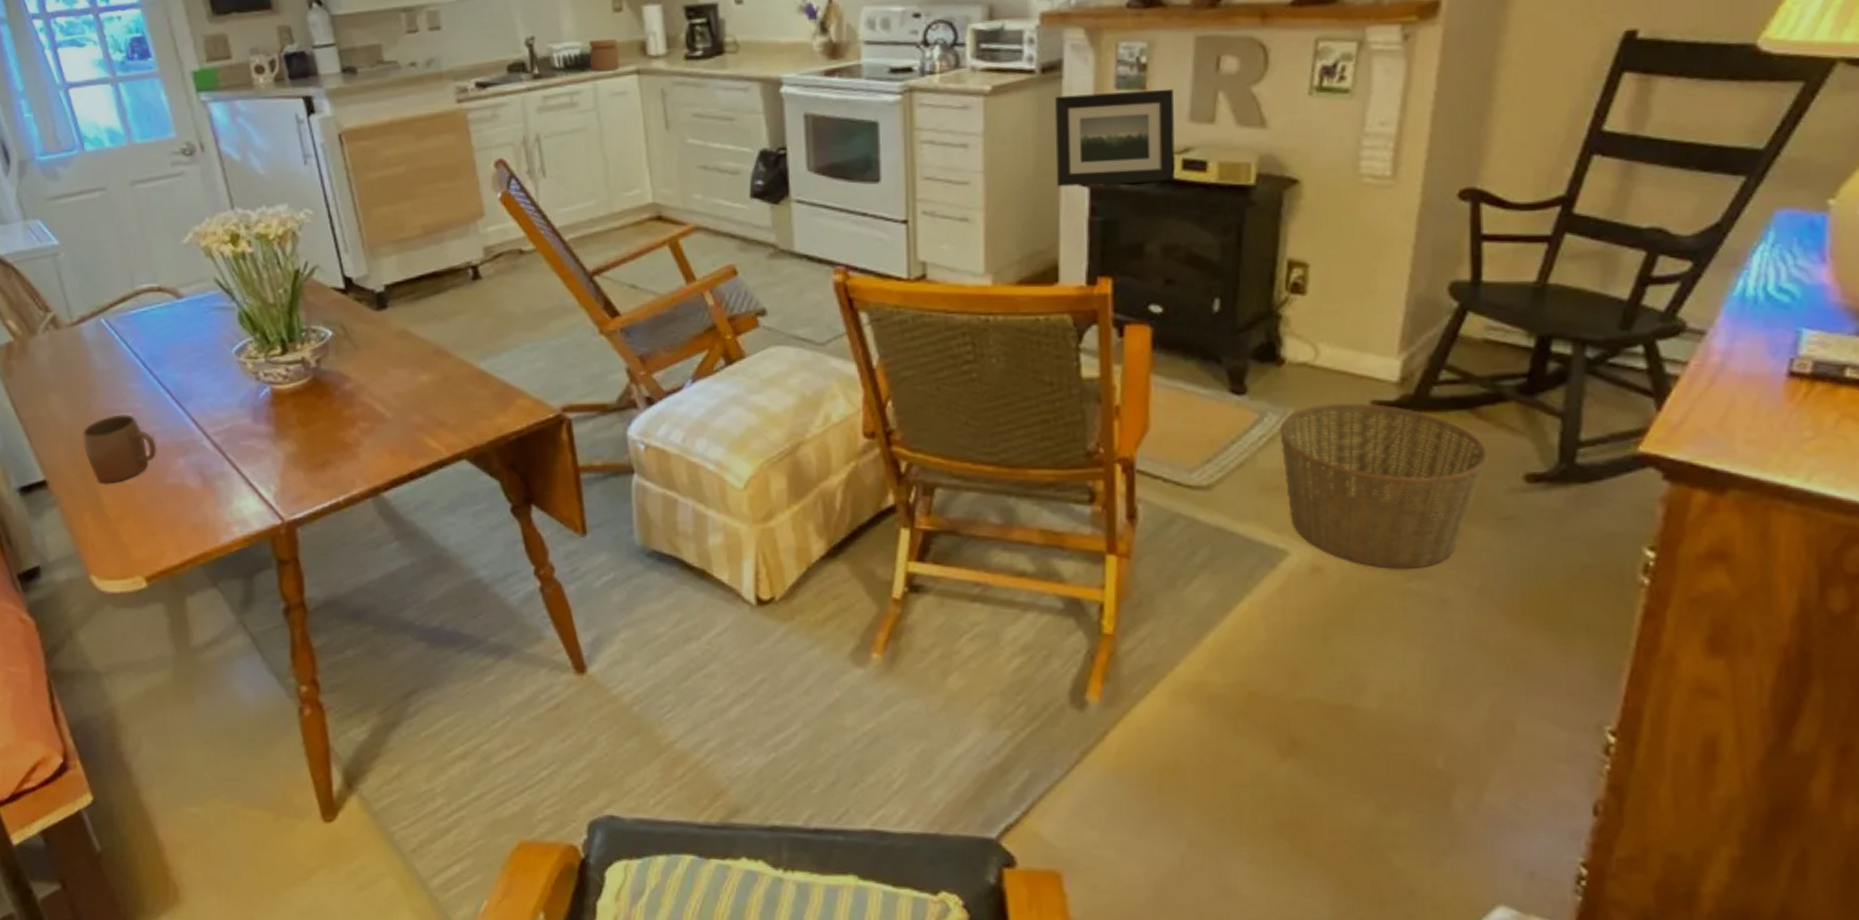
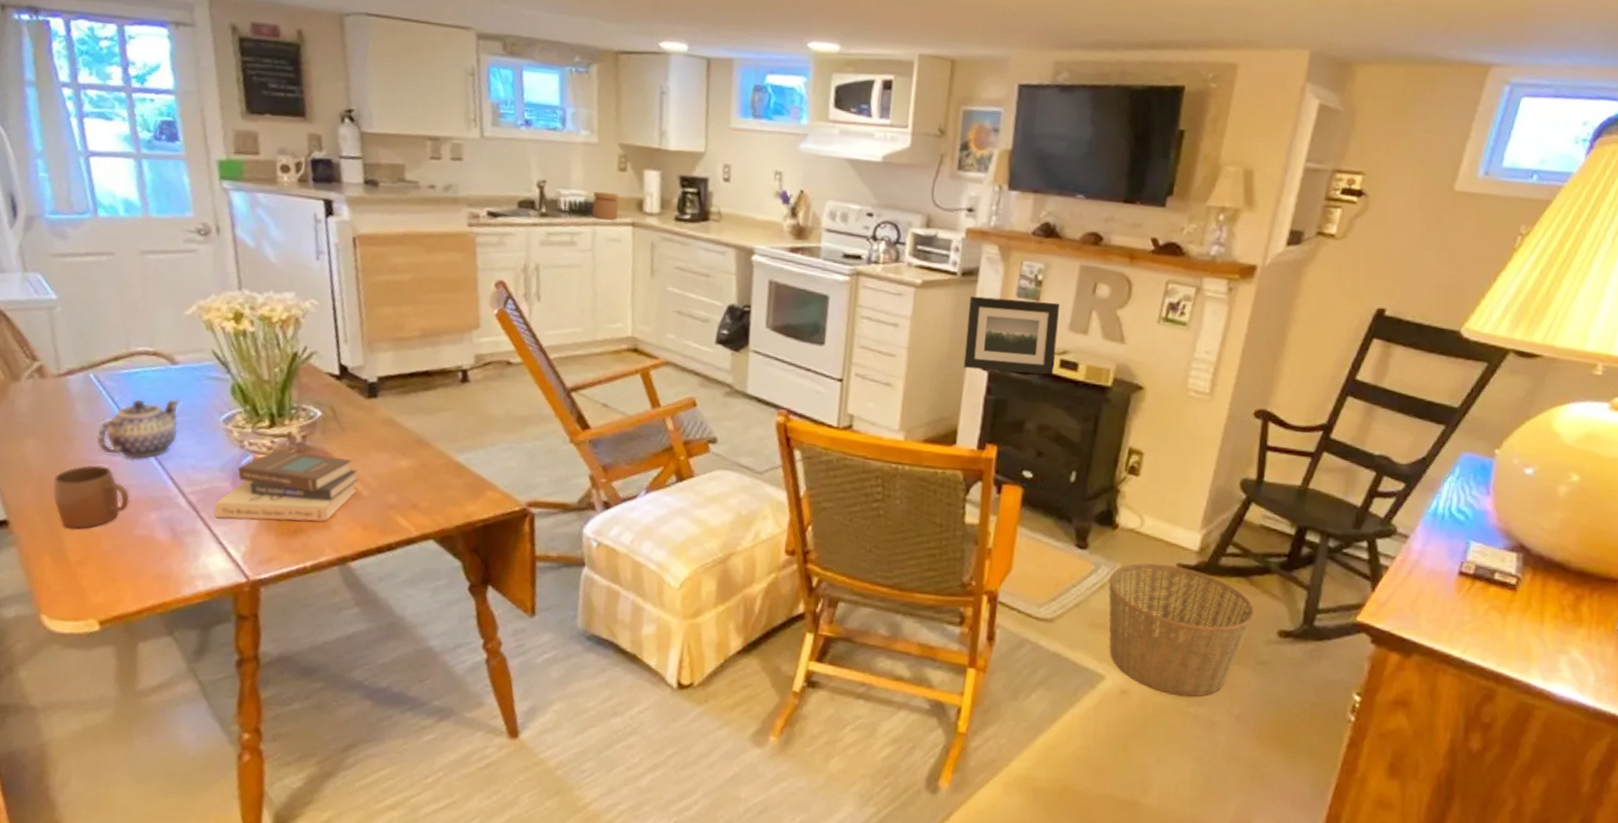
teapot: none [115,336,193,403] -> present [96,399,180,459]
books: none [239,377,380,458] -> present [214,449,359,522]

